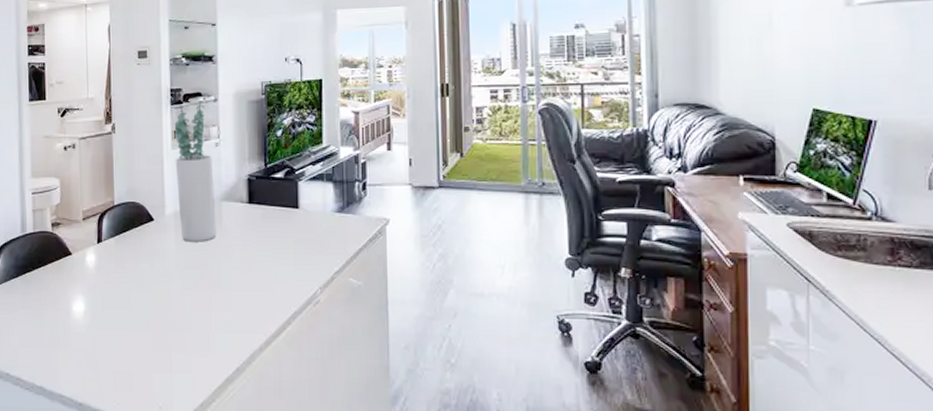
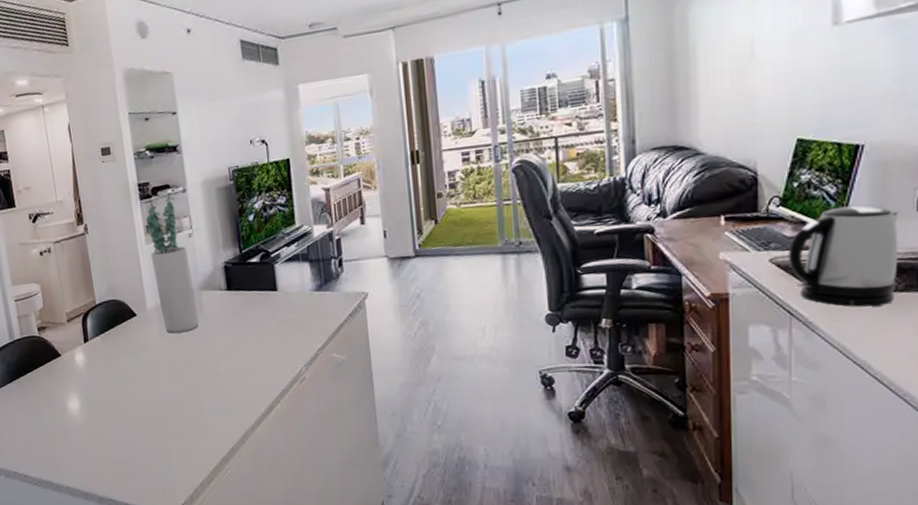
kettle: none [805,178,912,280] -> present [788,205,900,307]

